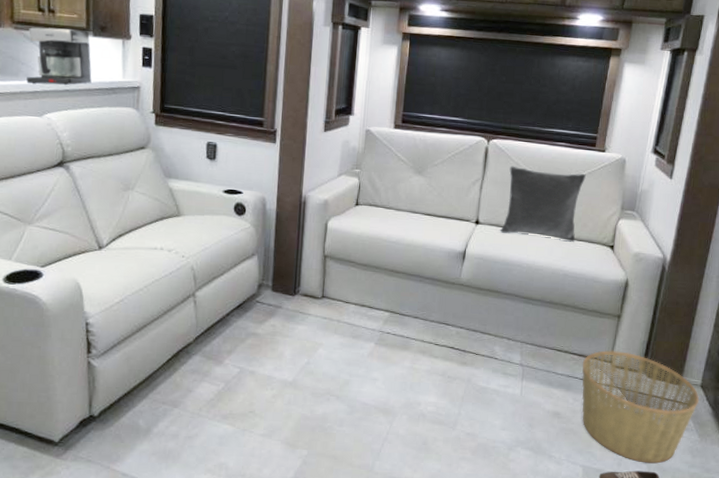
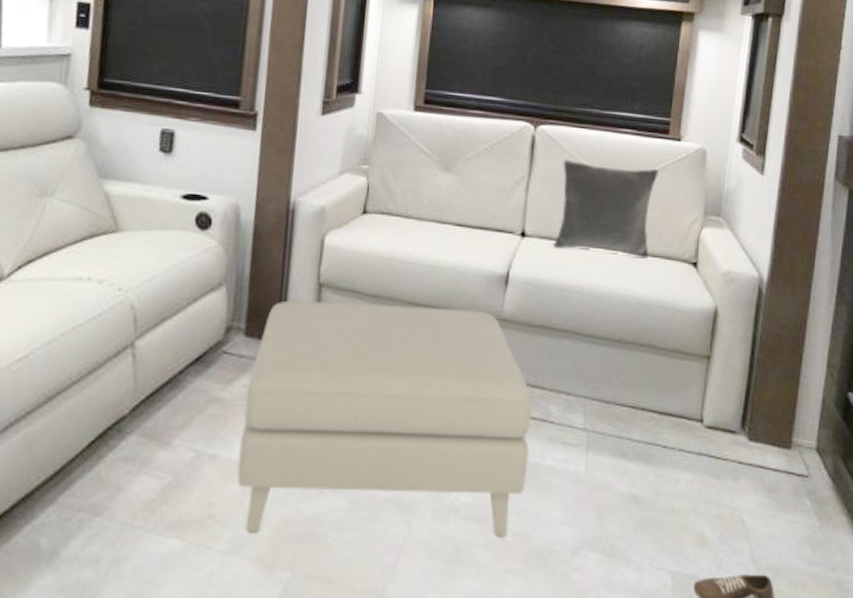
ottoman: none [269,267,481,435] -> present [237,300,532,537]
basket: present [581,350,700,464] -> none [664,404,816,563]

